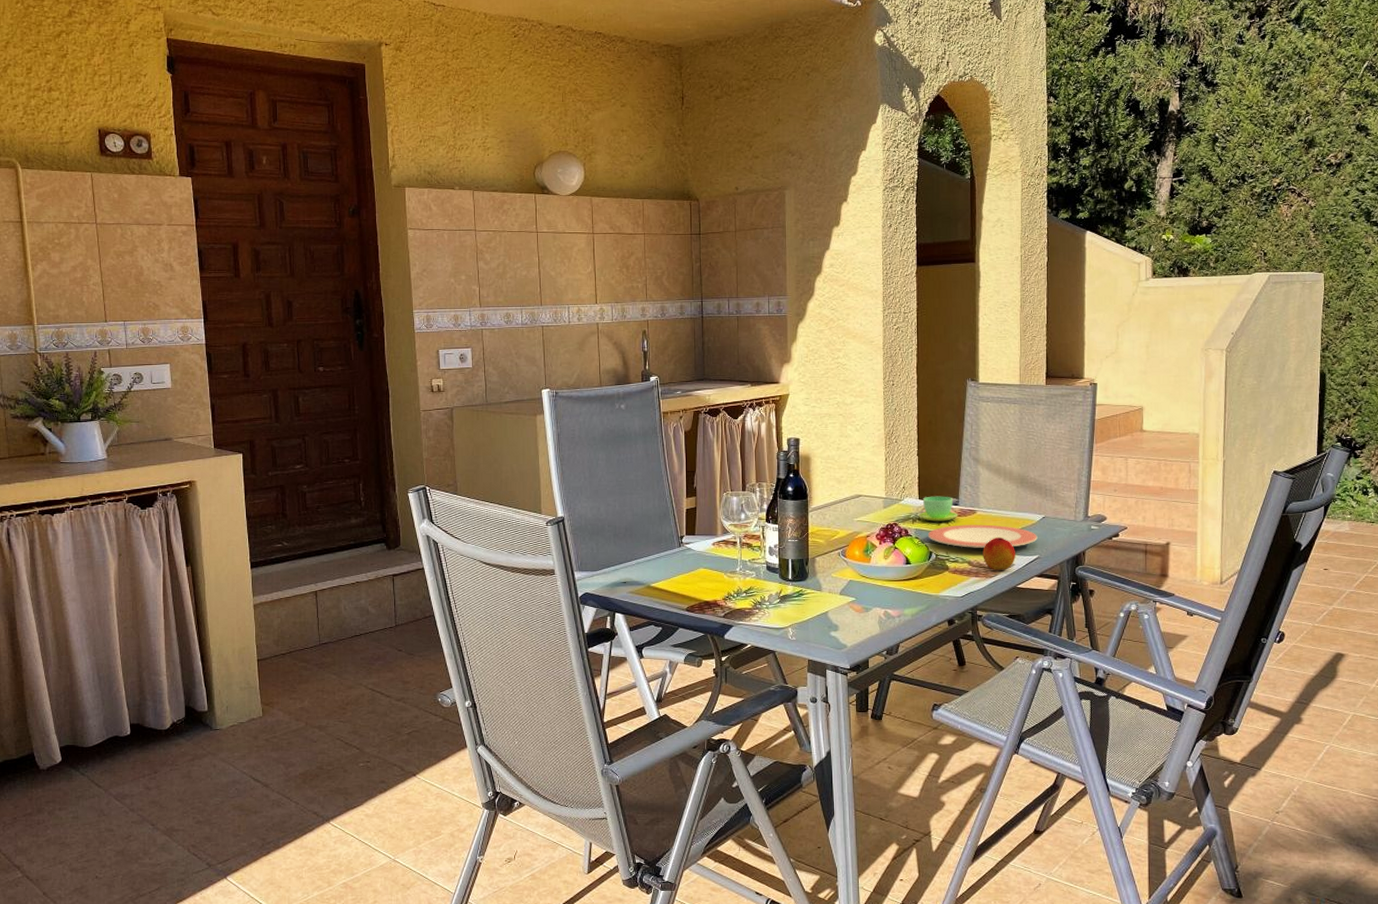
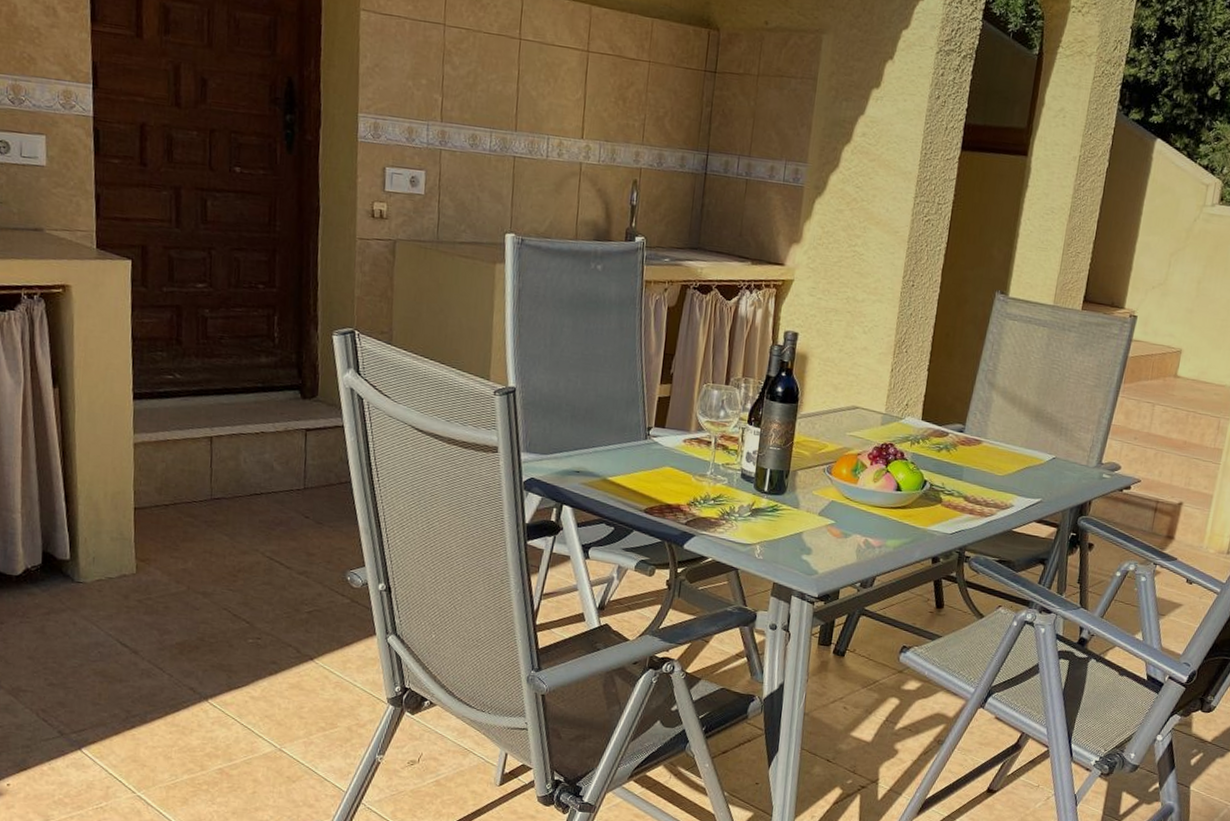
cup: present [918,496,958,522] -> none [918,418,962,449]
plate: present [927,524,1038,548] -> none [924,454,1044,487]
peach: present [983,536,1015,570] -> none [981,473,1018,511]

